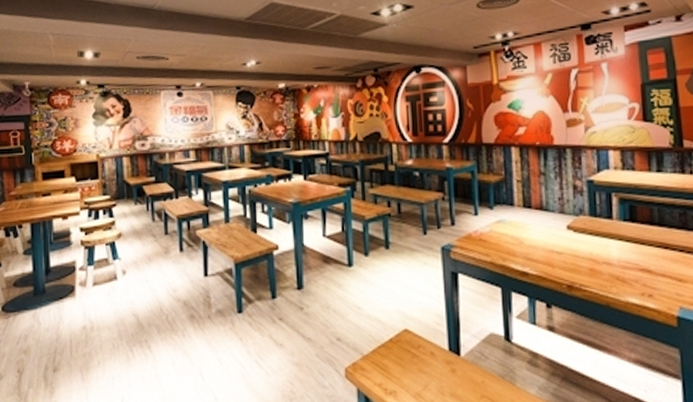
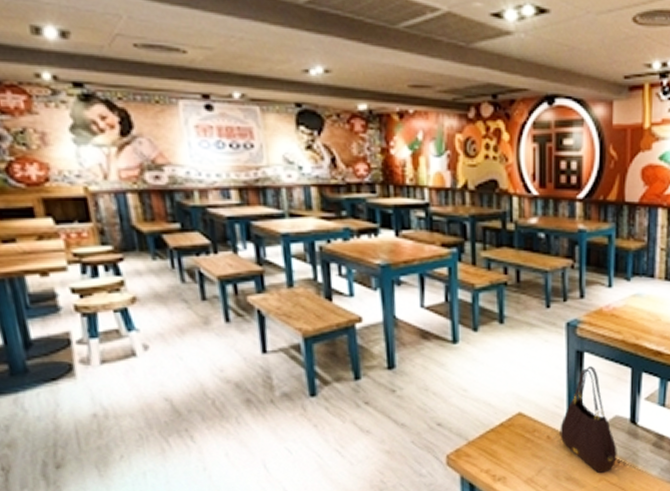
handbag: none [441,286,496,390] -> present [560,366,617,473]

